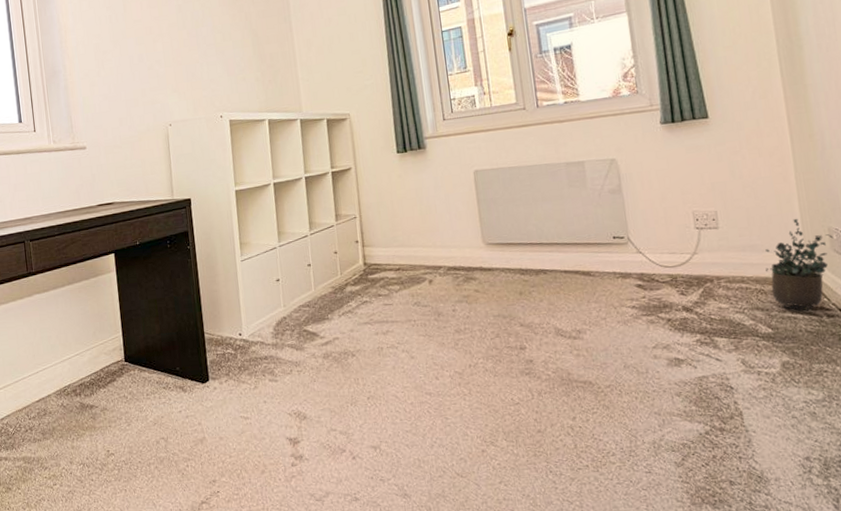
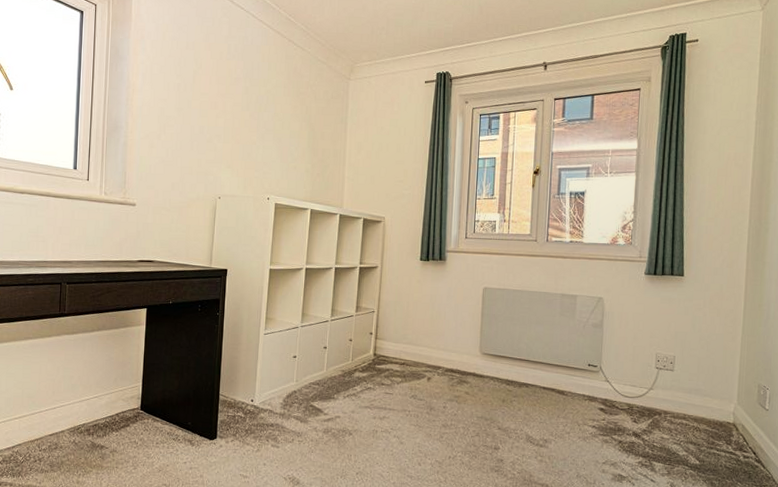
potted plant: present [765,218,833,310] -> none [704,372,760,450]

